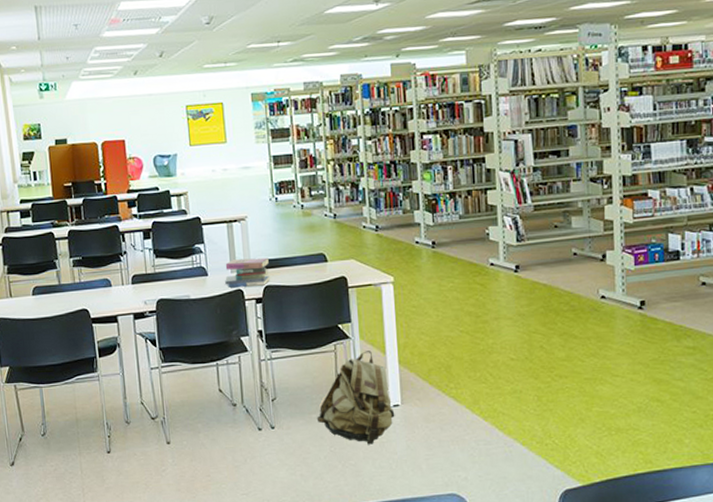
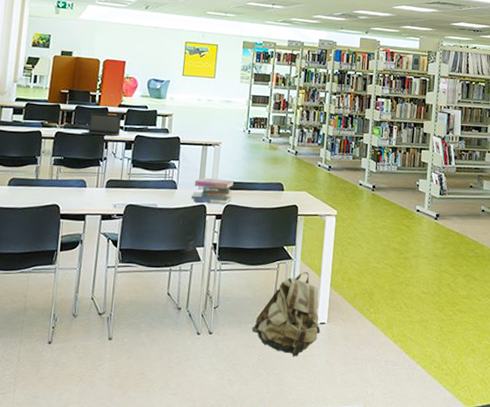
laptop: none [93,202,134,230] -> present [80,113,121,137]

